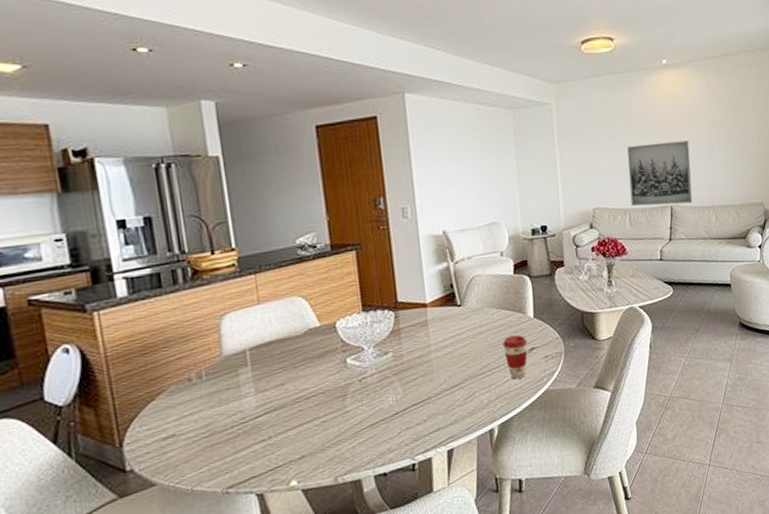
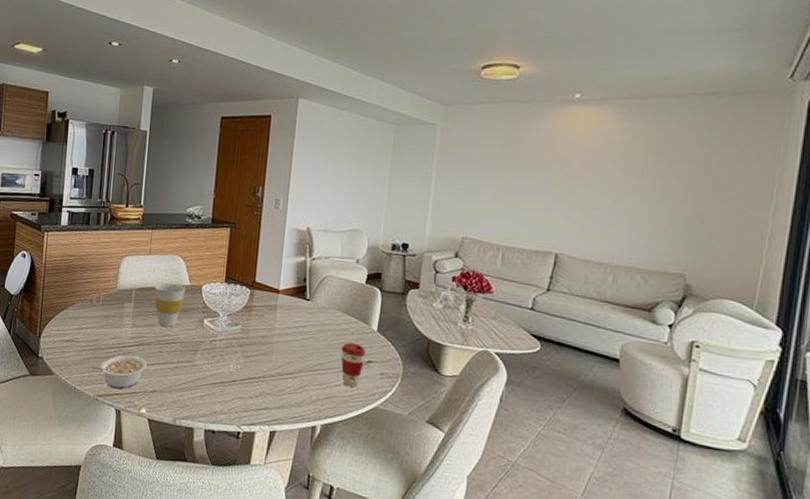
legume: none [210,424,287,473] -> present [92,354,148,390]
cup: none [275,328,317,382] -> present [155,283,187,328]
wall art: present [627,141,693,206] -> none [507,180,593,256]

